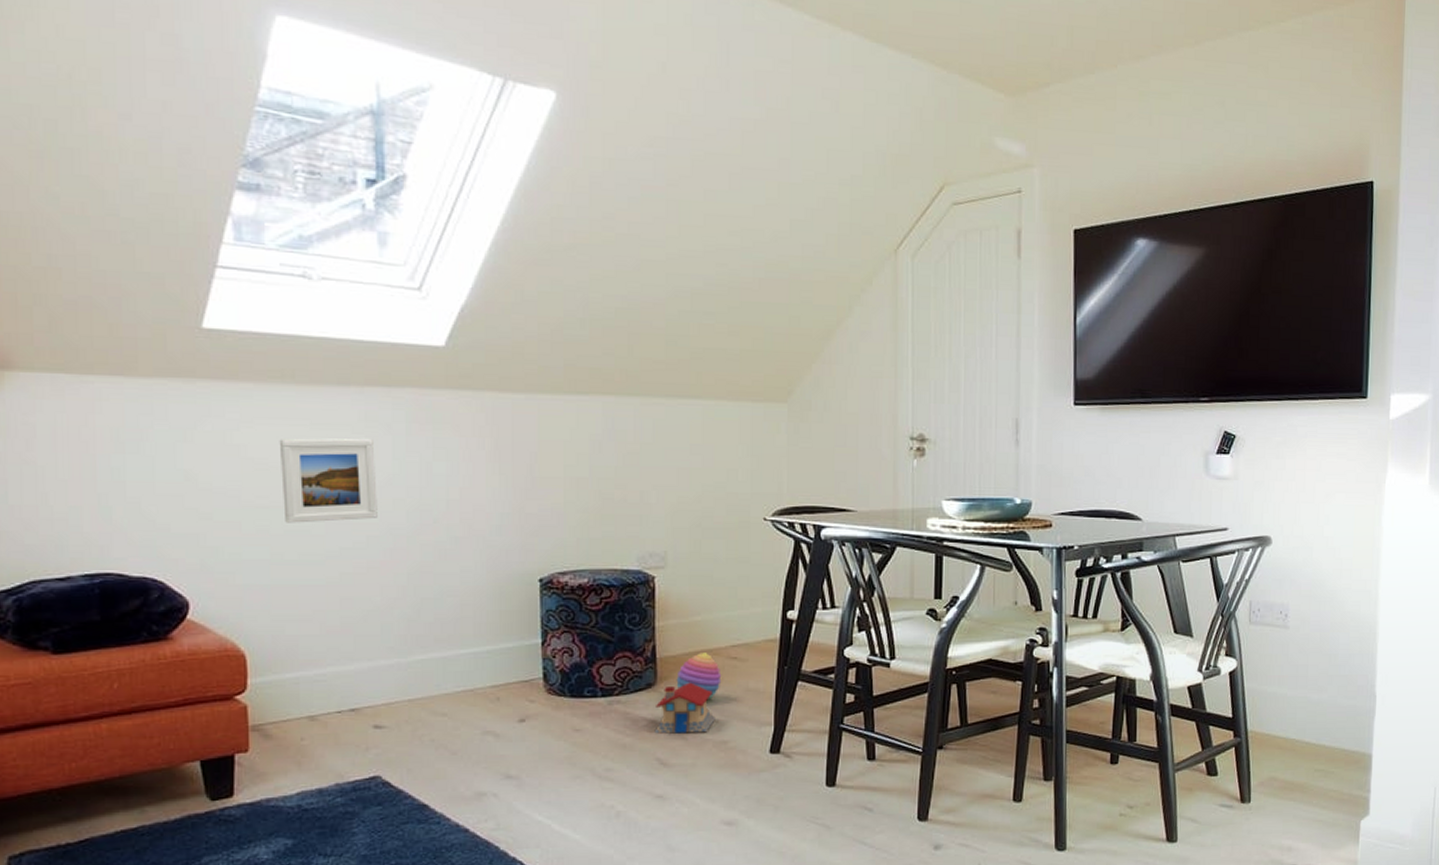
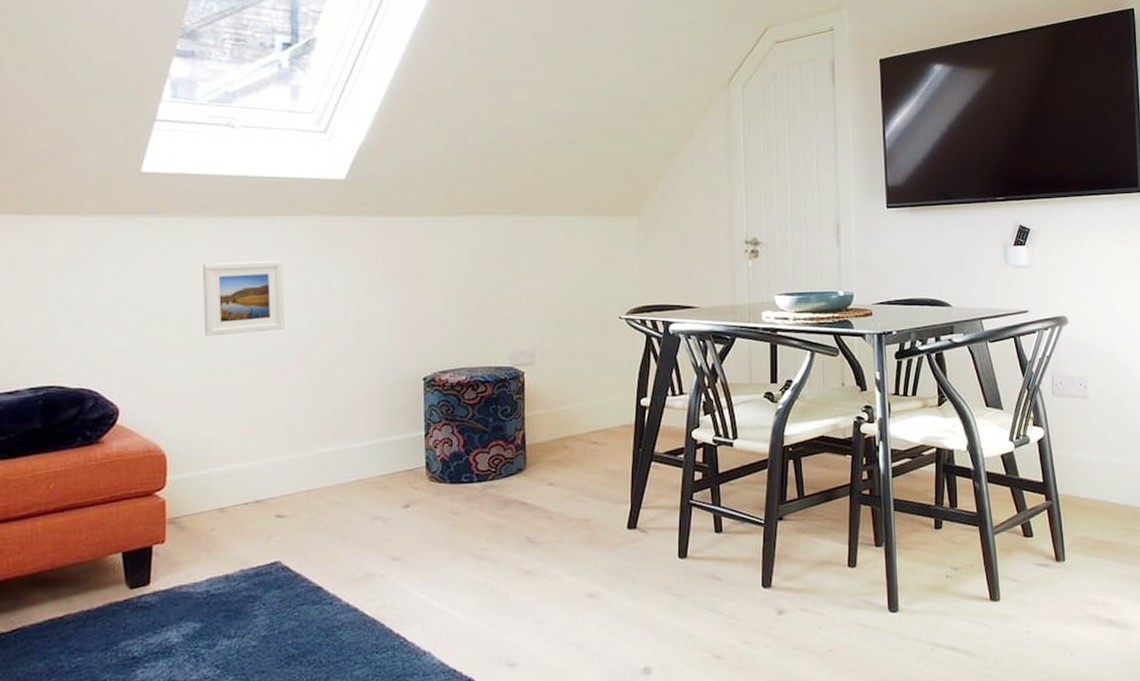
toy house: present [654,682,715,734] -> none [524,466,578,514]
stacking toy: present [676,653,722,699] -> none [543,439,584,481]

